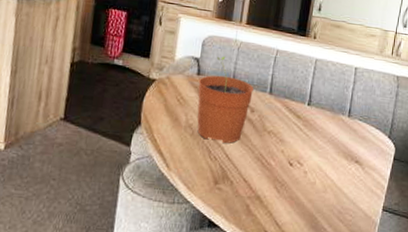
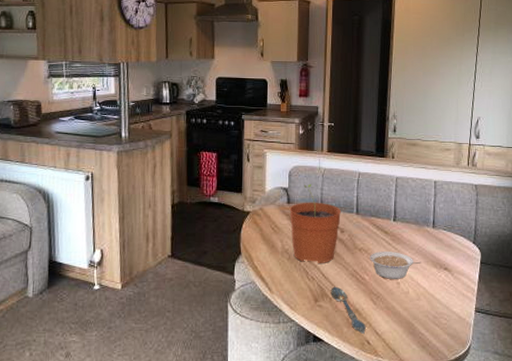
spoon: none [232,169,266,223] -> present [331,286,366,334]
legume: none [278,136,332,168] -> present [370,252,421,279]

